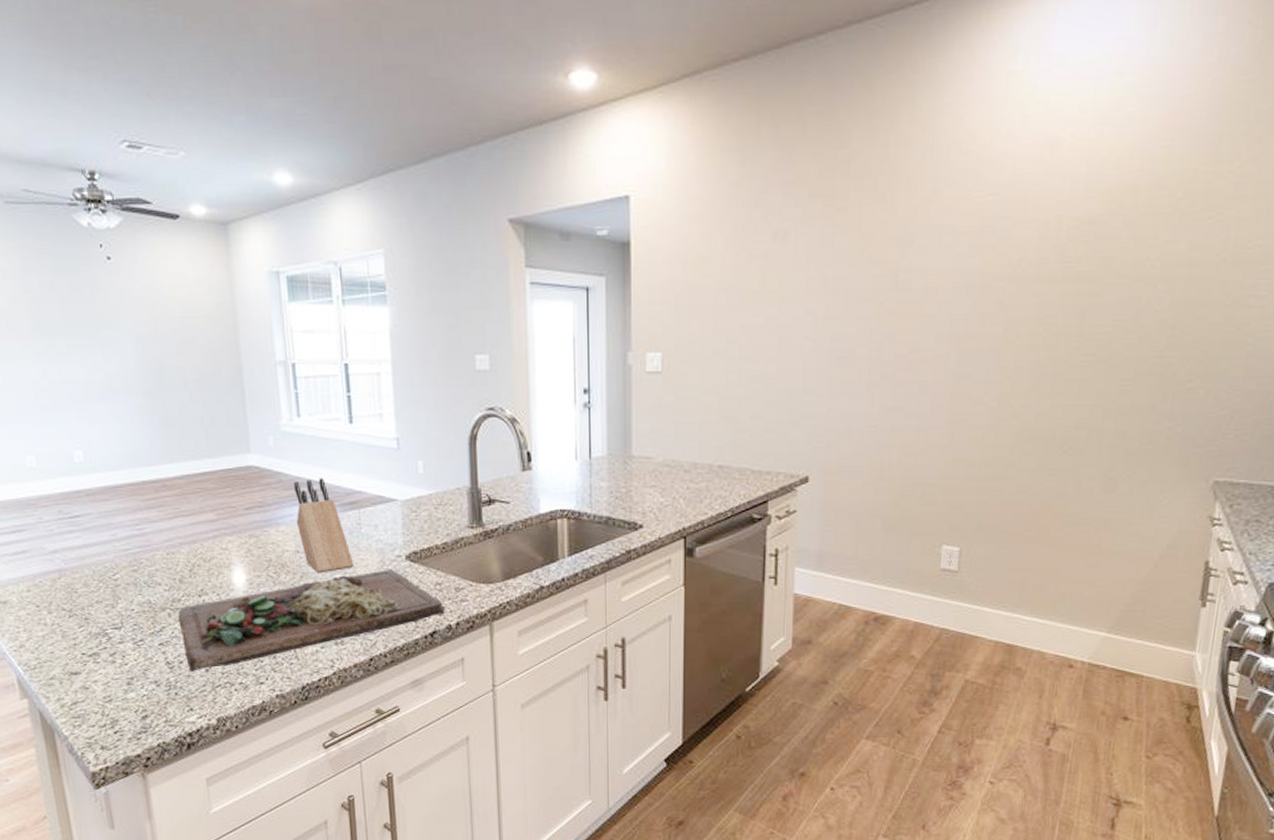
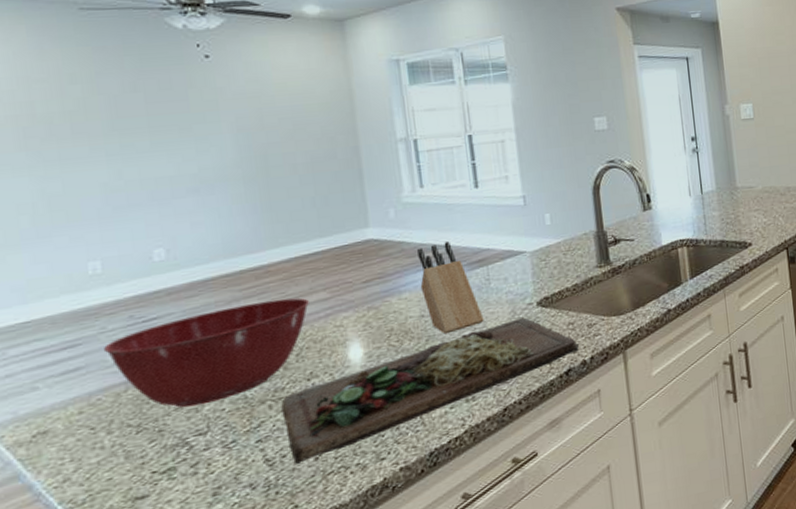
mixing bowl: none [41,514,201,602] -> present [103,298,311,408]

